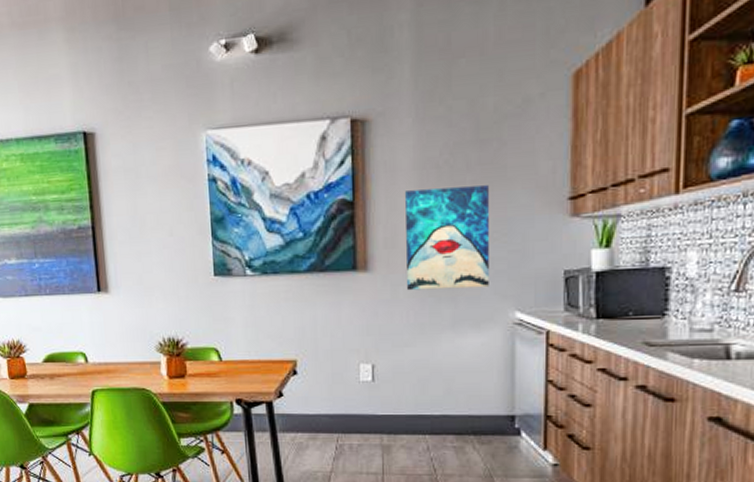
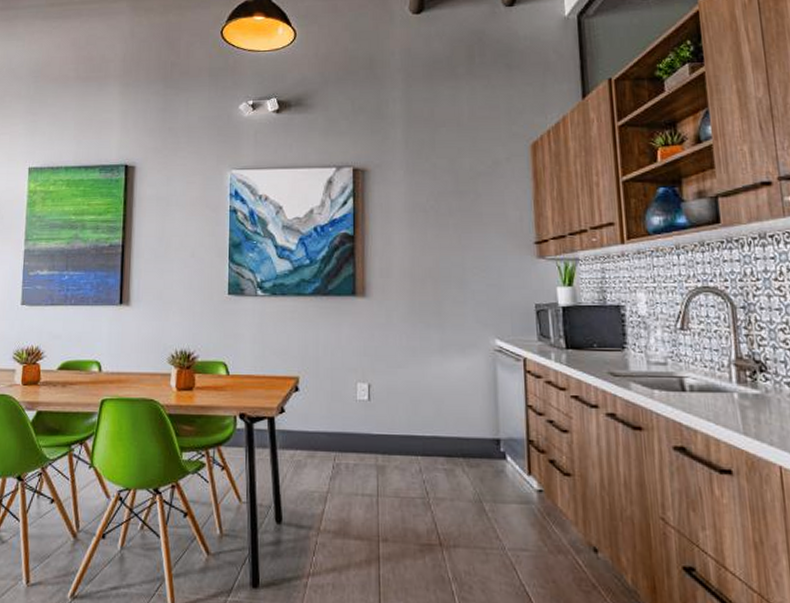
wall art: present [405,185,489,291] -> none [398,228,471,316]

